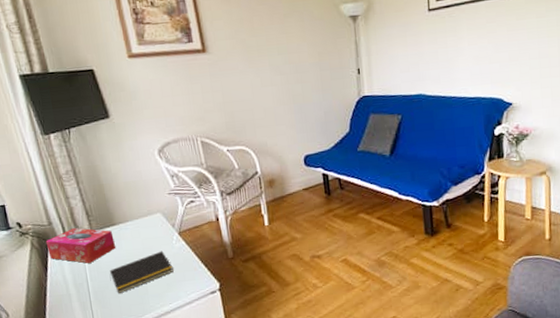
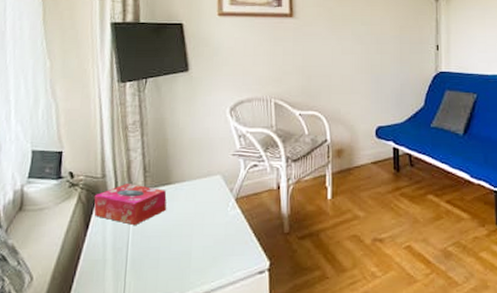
notepad: present [109,251,174,294] -> none [152,218,223,265]

